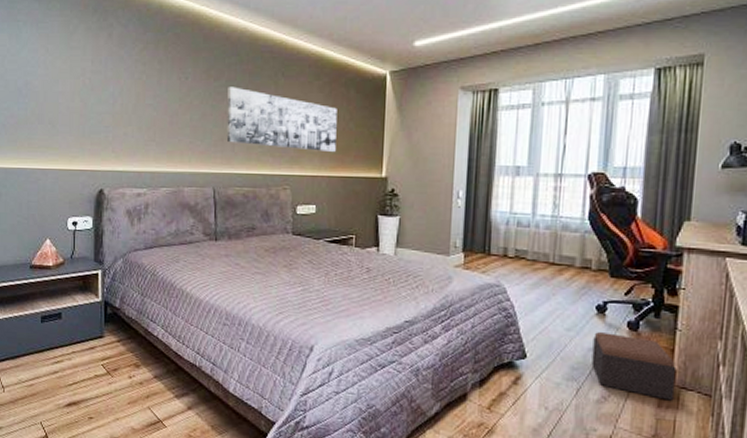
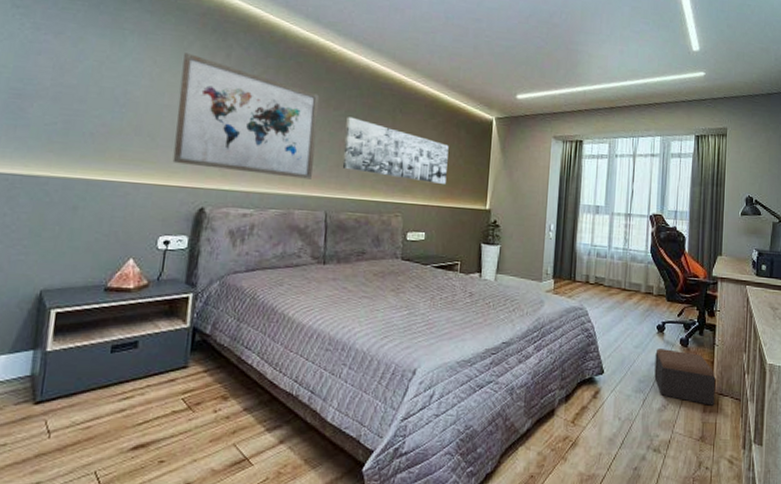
wall art: none [71,38,199,156] -> present [172,53,320,180]

